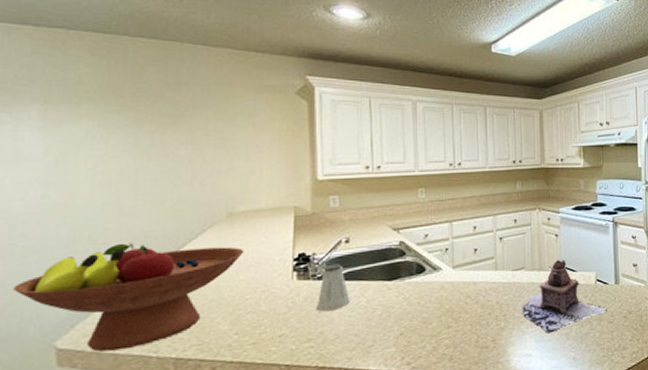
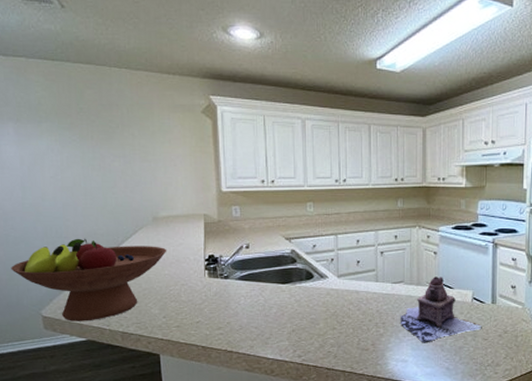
saltshaker: present [316,263,350,311] -> none [224,266,251,305]

